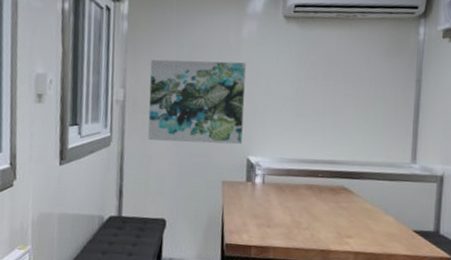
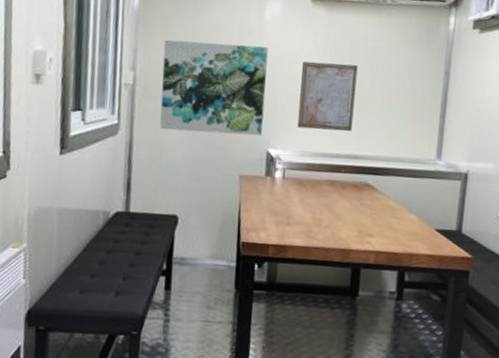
wall art: none [275,74,331,139] -> present [297,61,358,132]

